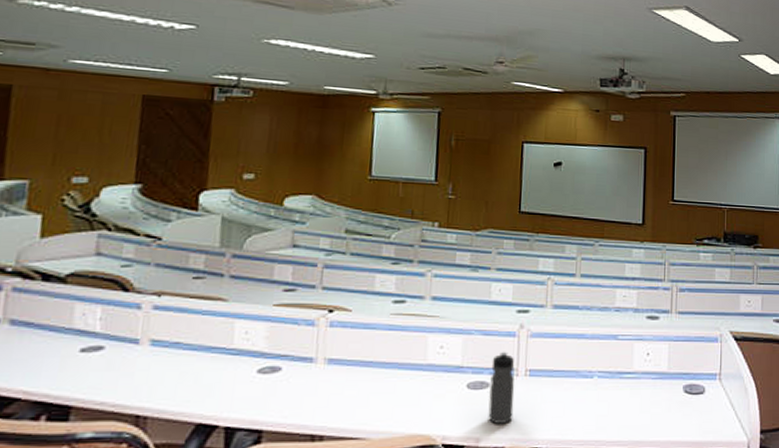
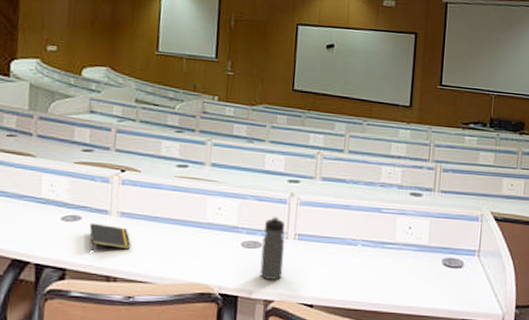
notepad: none [291,373,340,406] -> present [89,222,131,251]

